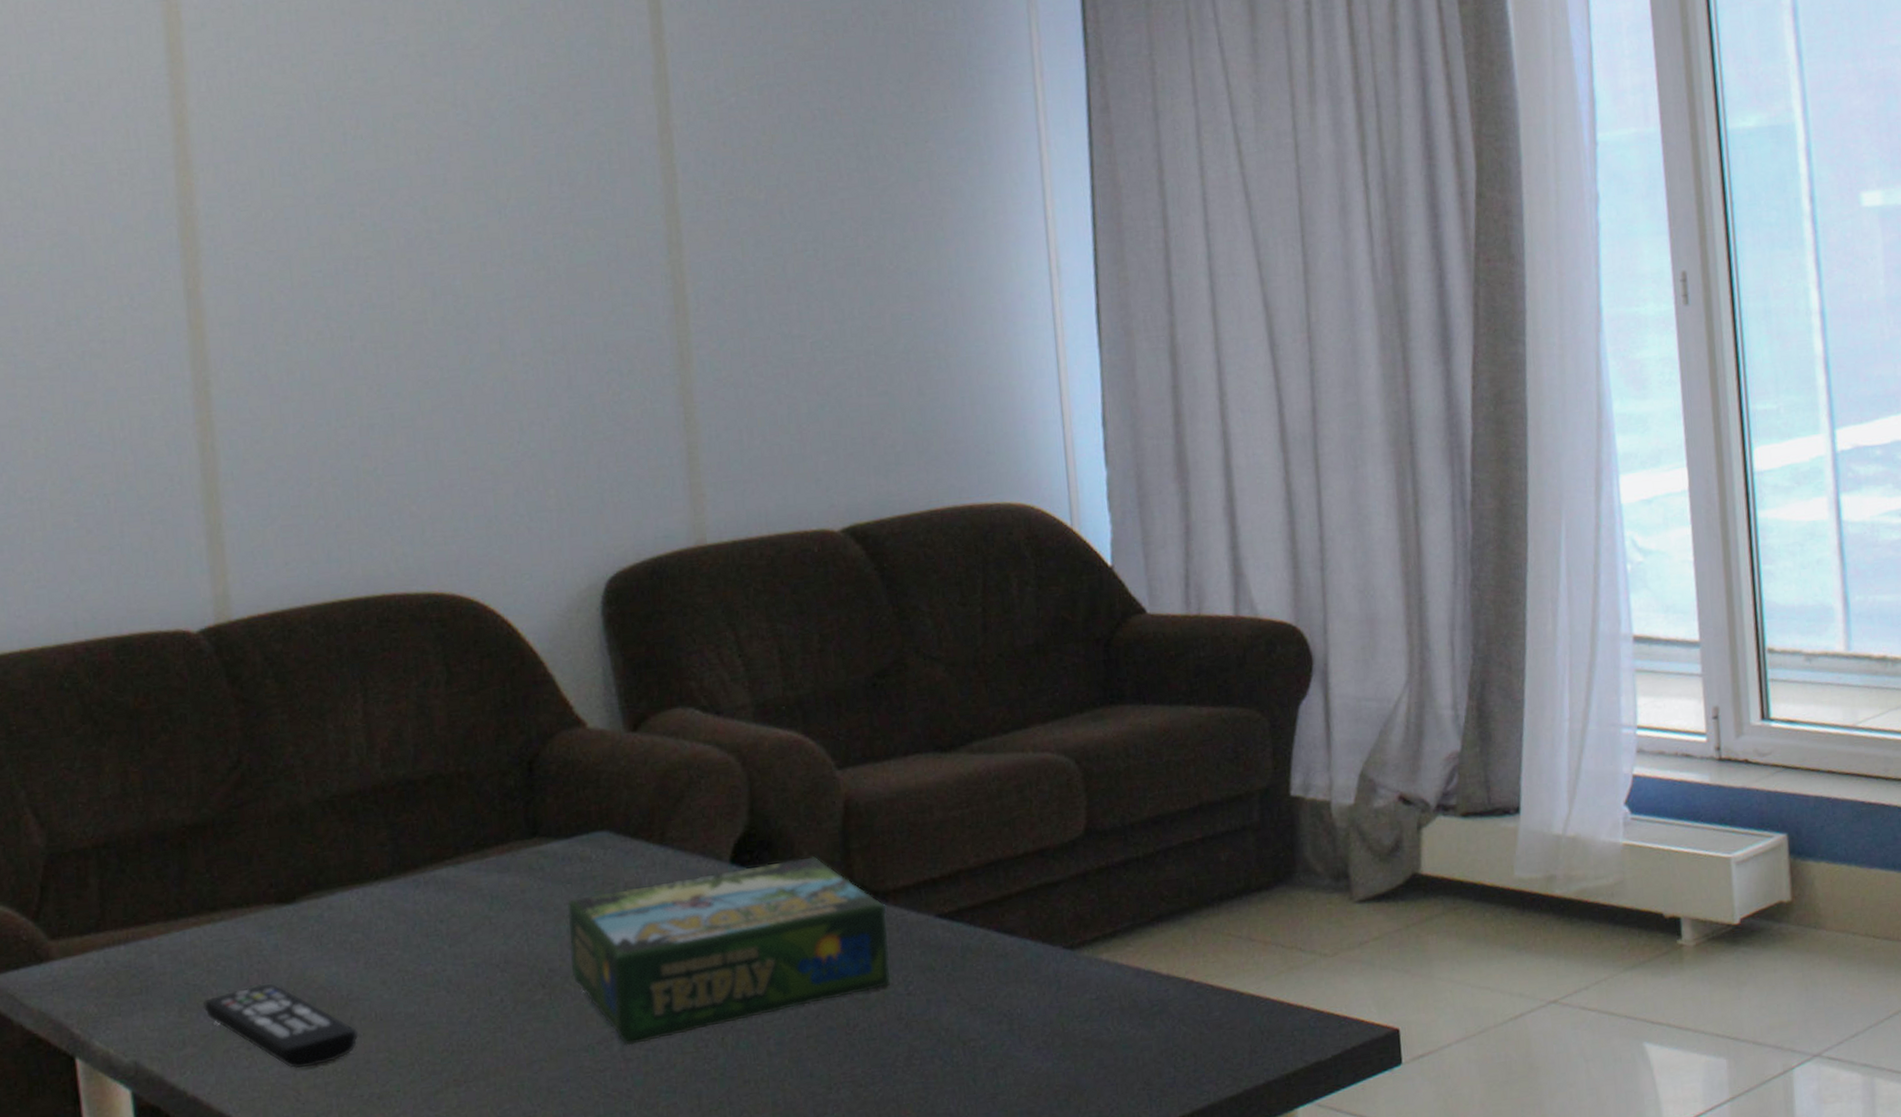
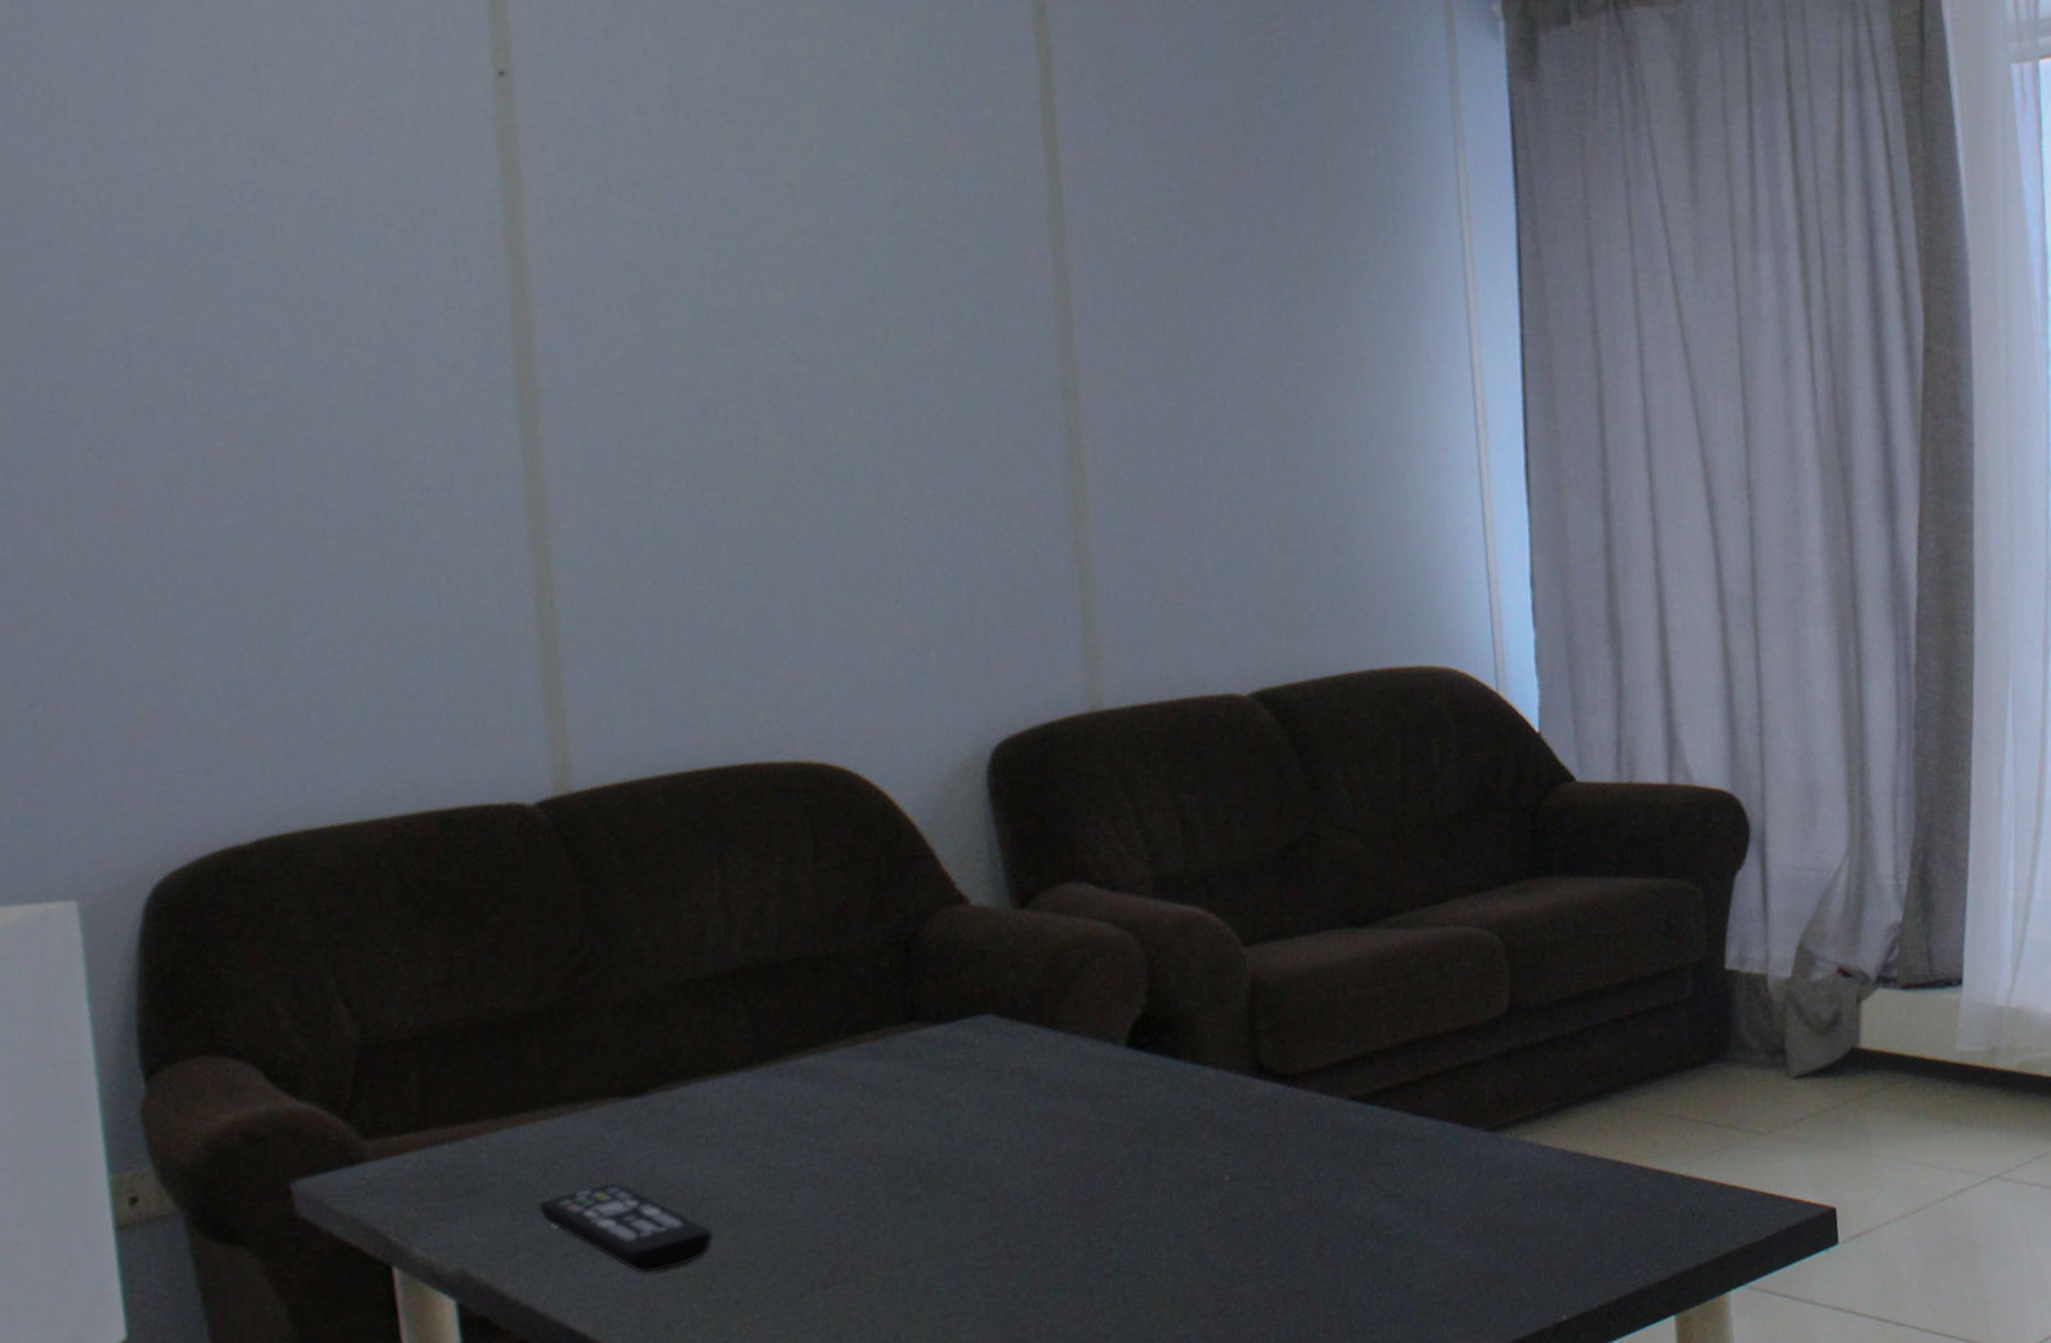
board game: present [568,856,891,1046] -> none [948,1038,1300,1242]

